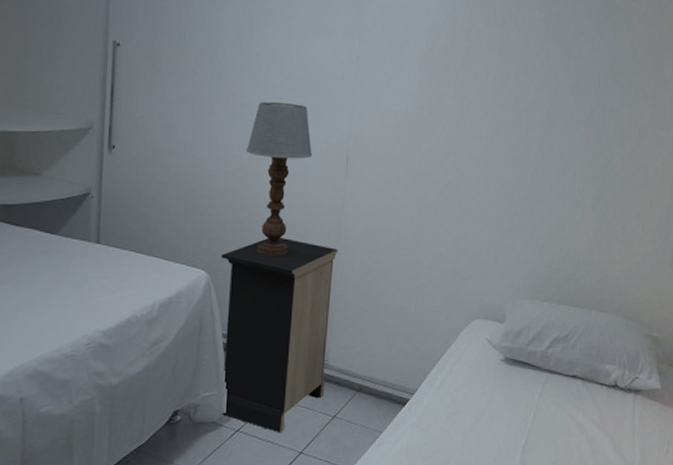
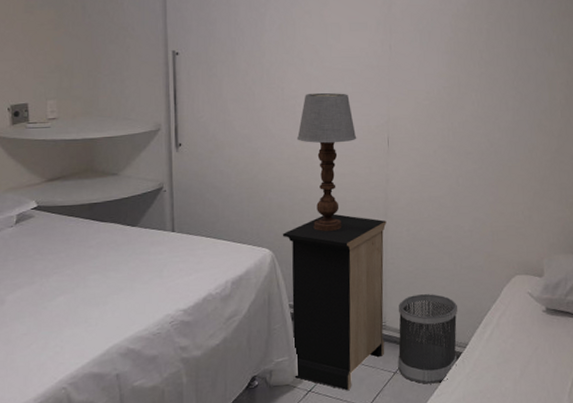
wastebasket: none [338,333,409,431] -> present [398,294,458,384]

